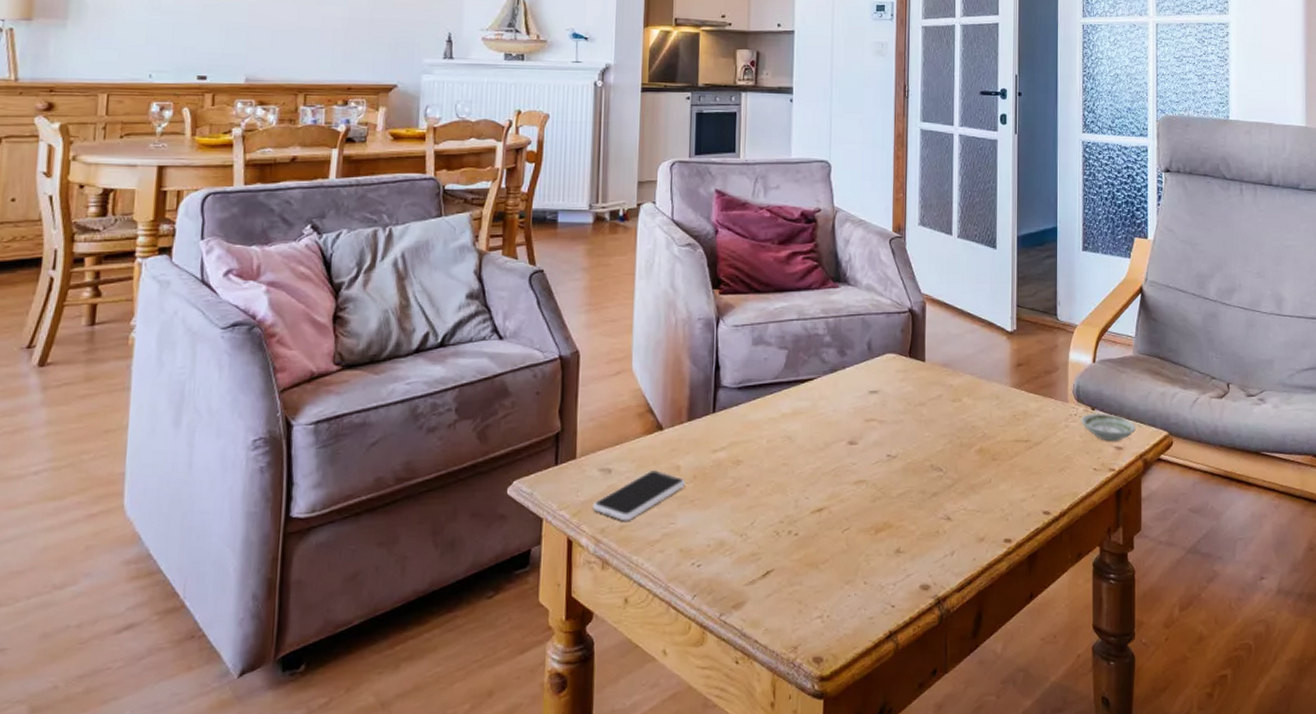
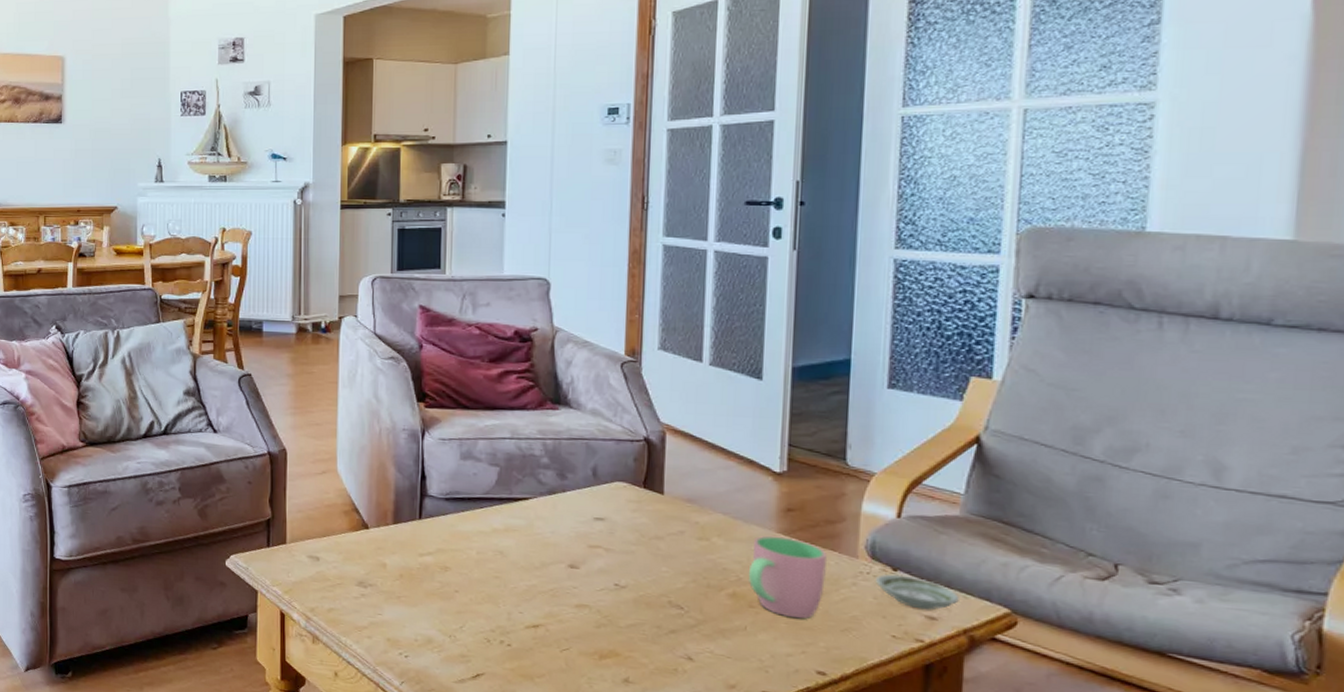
smartphone: present [592,470,685,521] -> none [302,564,392,605]
cup: none [991,390,1048,465] -> present [747,535,828,619]

